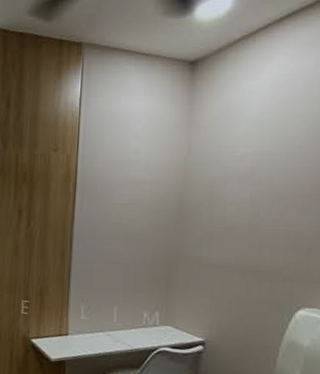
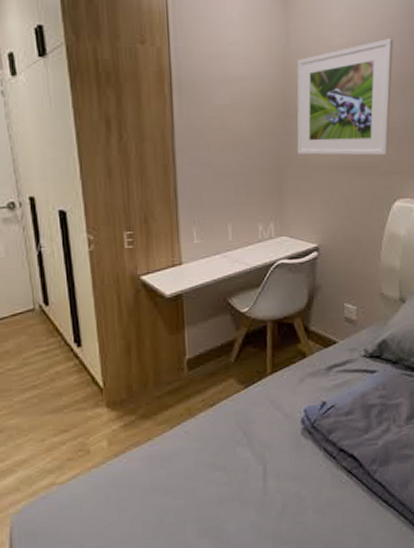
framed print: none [190,150,308,263] -> present [297,39,393,156]

